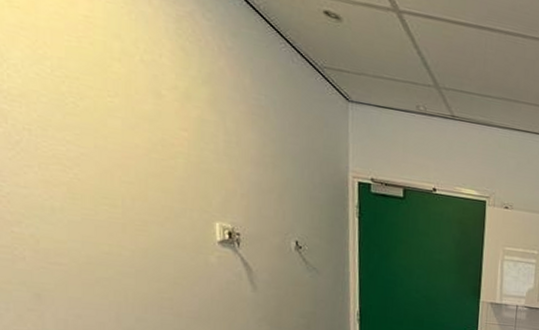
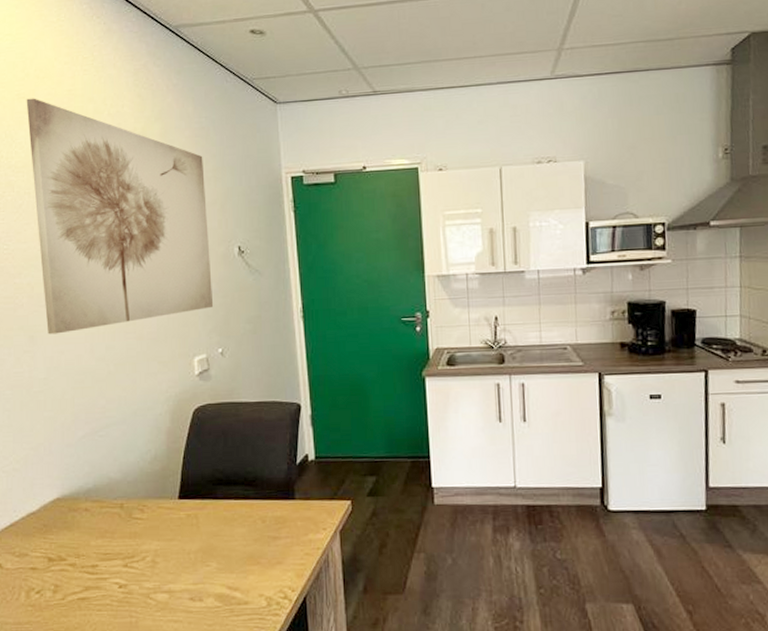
wall art: none [22,10,265,298] -> present [26,98,214,335]

